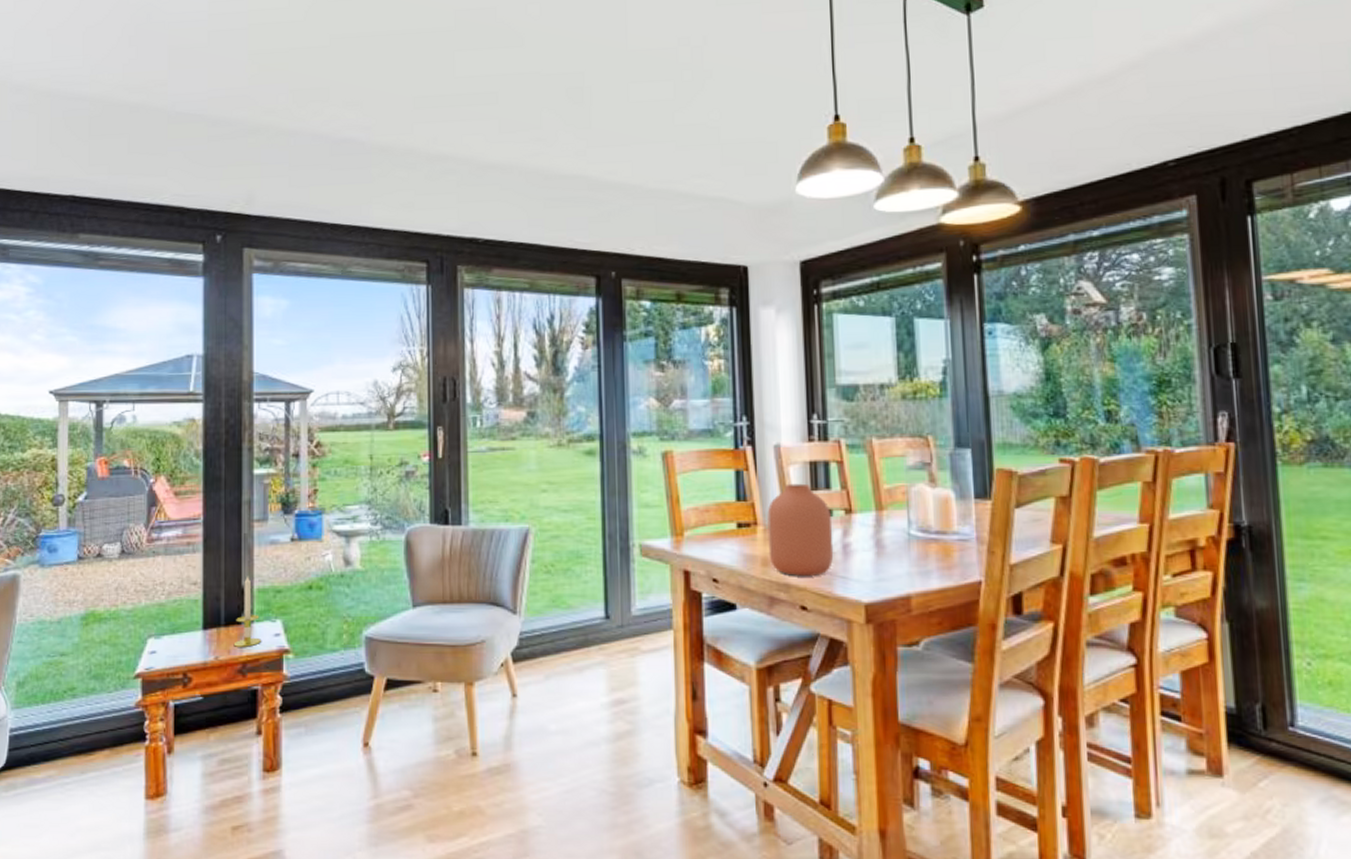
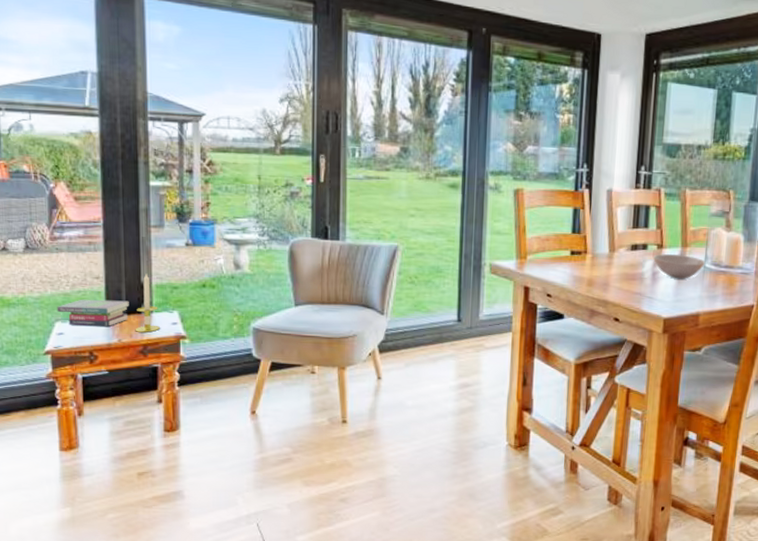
books: none [150,609,228,643] -> present [57,299,129,327]
vase: present [767,483,834,576] -> none [593,222,647,295]
soup bowl: none [842,519,910,552] -> present [653,254,706,279]

